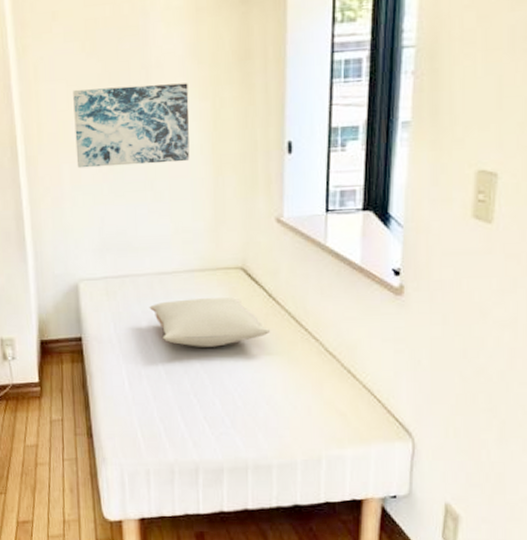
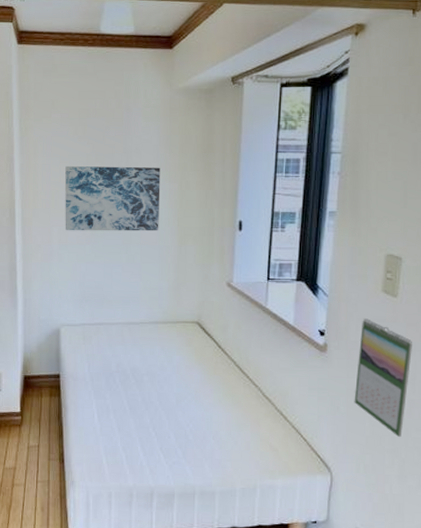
pillow: present [149,297,271,347] -> none [119,346,219,388]
calendar: none [439,252,513,393] -> present [354,318,412,437]

